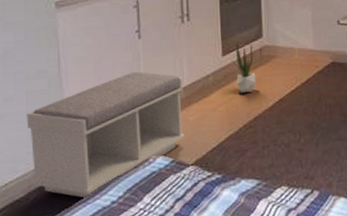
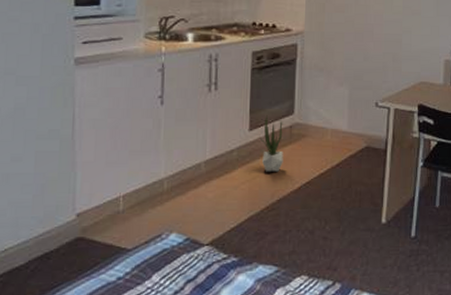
bench: present [26,71,186,199] -> none [33,140,204,272]

